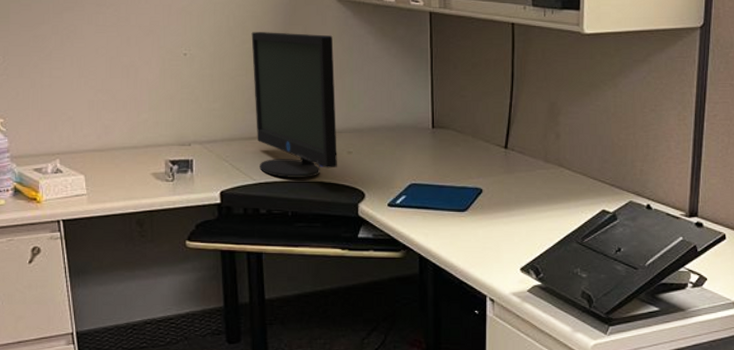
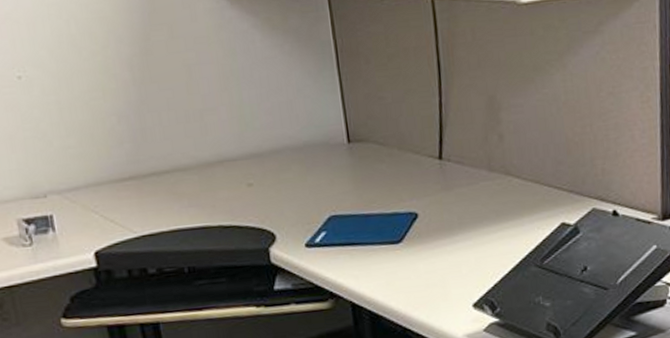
monitor: present [251,32,337,178] -> none [102,34,237,226]

